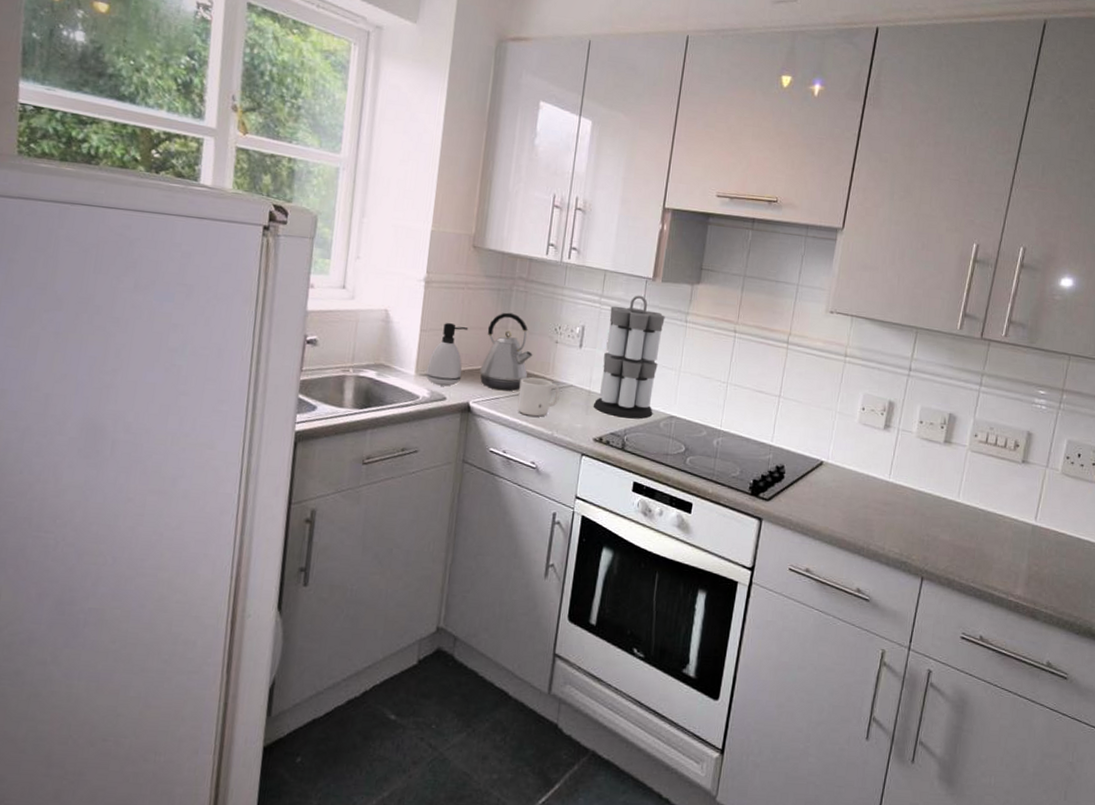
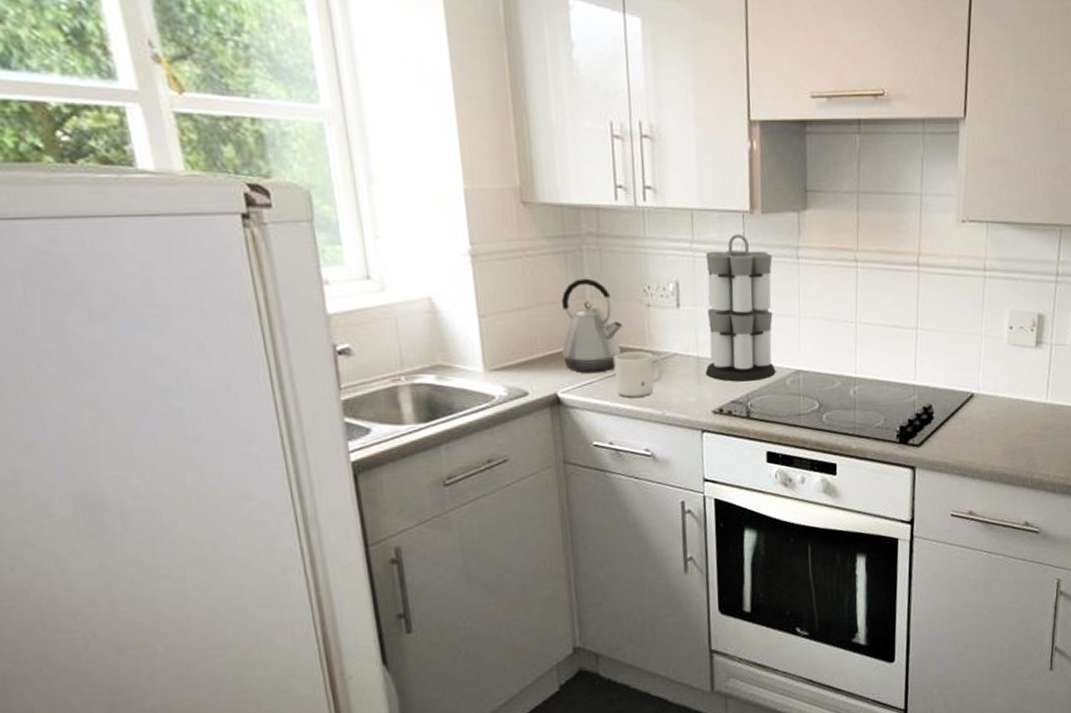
soap dispenser: present [425,323,469,387] -> none [496,302,542,380]

